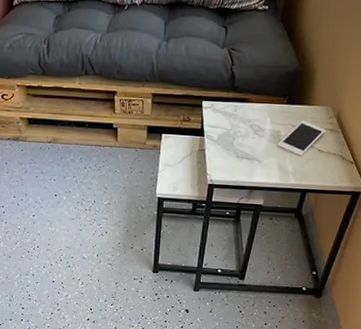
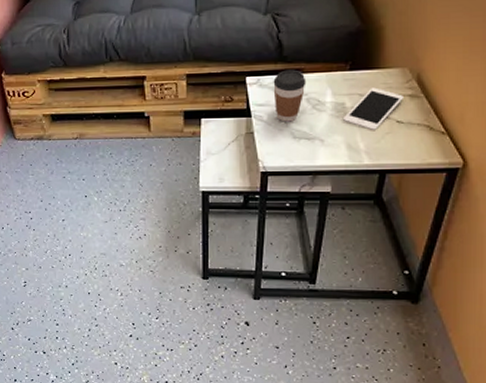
coffee cup: none [224,98,252,143] -> present [273,69,306,122]

